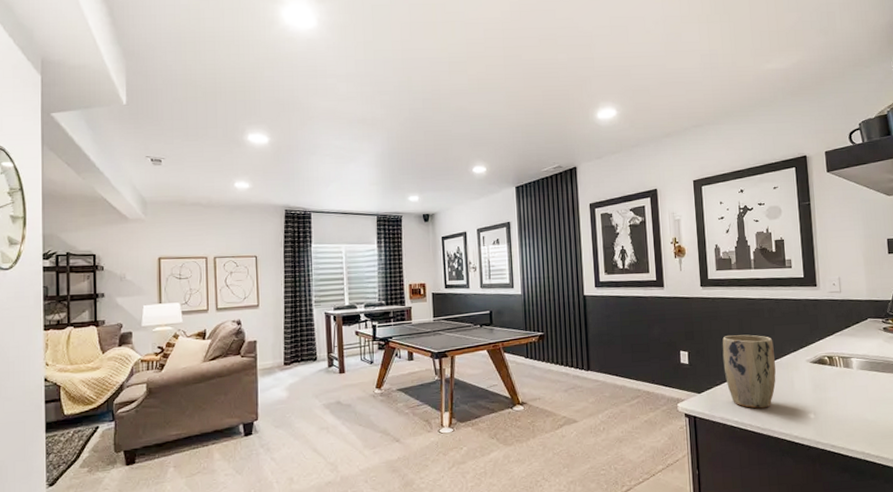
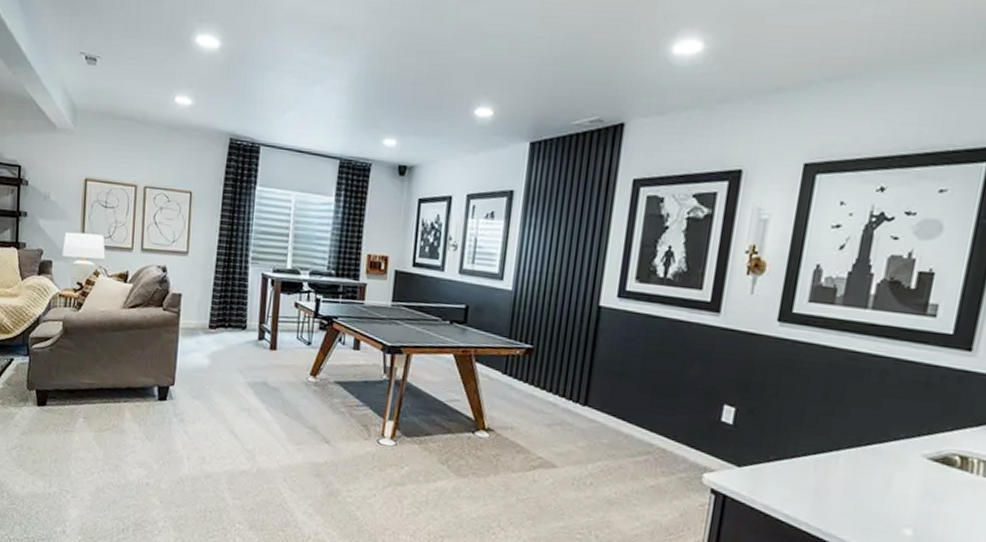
plant pot: present [722,334,776,409] -> none [784,397,875,507]

